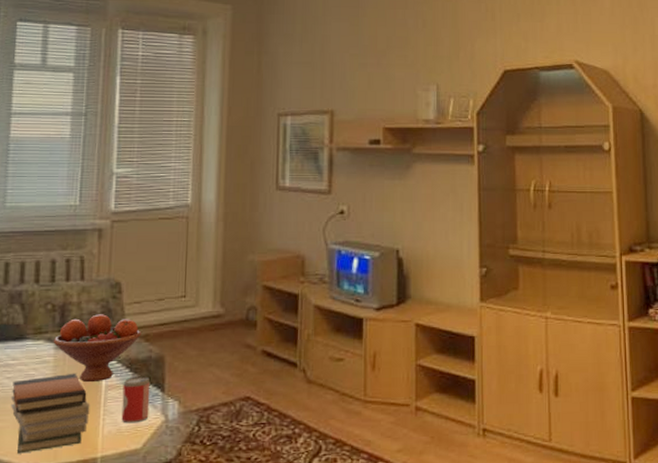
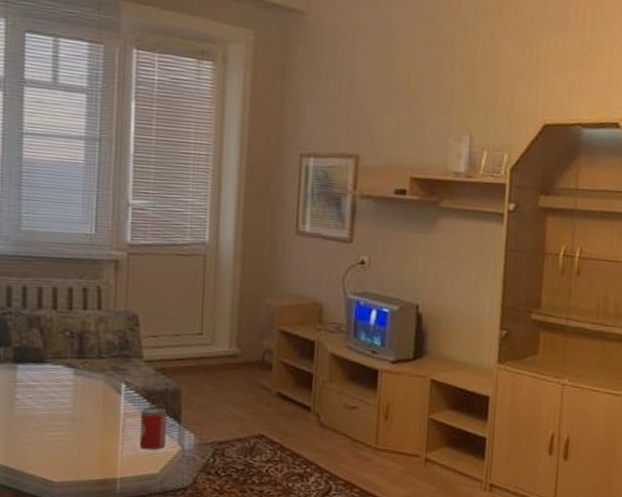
book stack: present [10,373,90,454] -> none [33,398,109,469]
fruit bowl: present [53,314,141,382] -> none [72,344,158,409]

